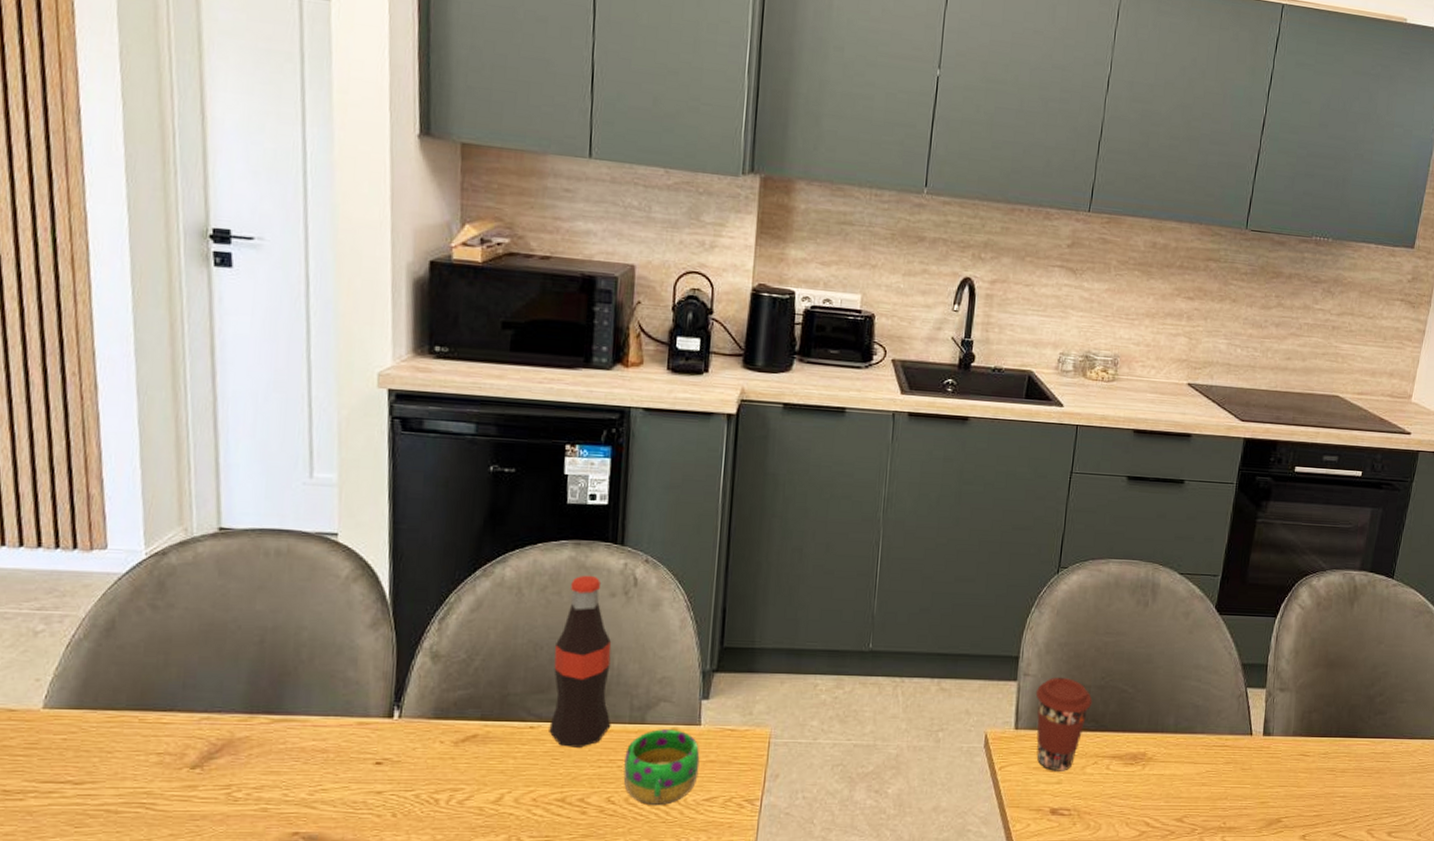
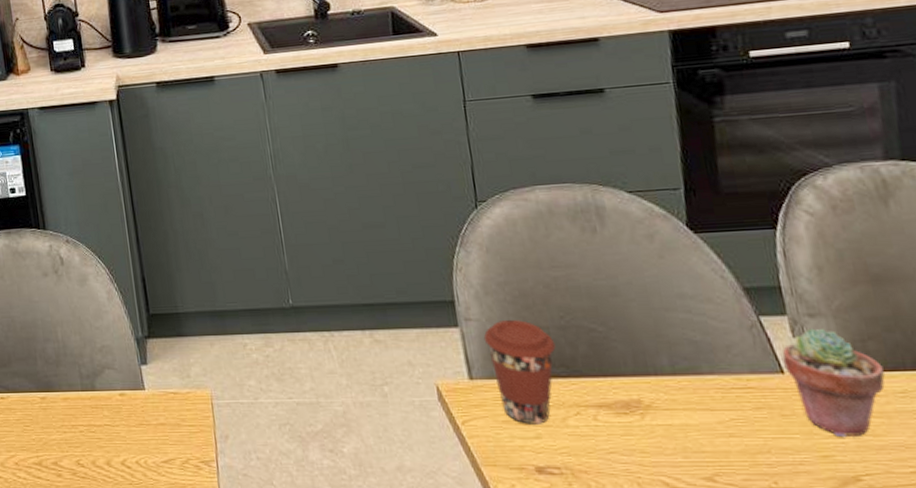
bottle: present [549,575,612,748] -> none [8,259,67,415]
mug: present [623,729,700,805] -> none [84,395,153,467]
potted succulent: none [1254,700,1317,788] -> present [782,328,885,438]

